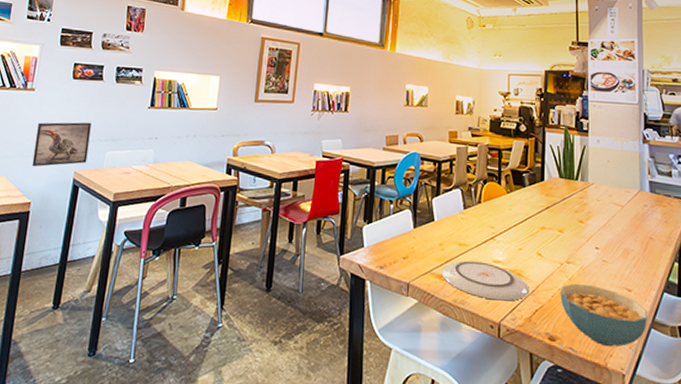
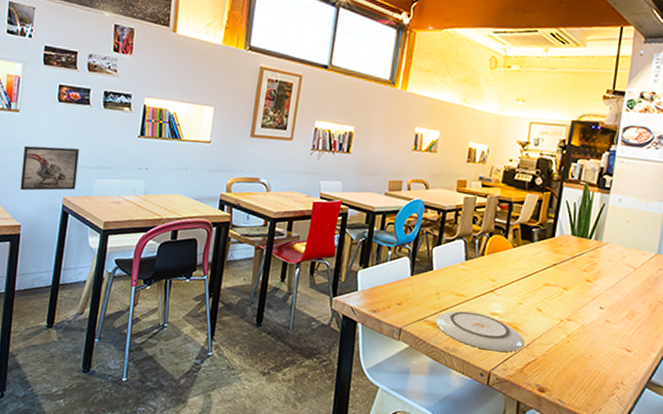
cereal bowl: present [560,283,647,347] -> none [555,340,644,402]

